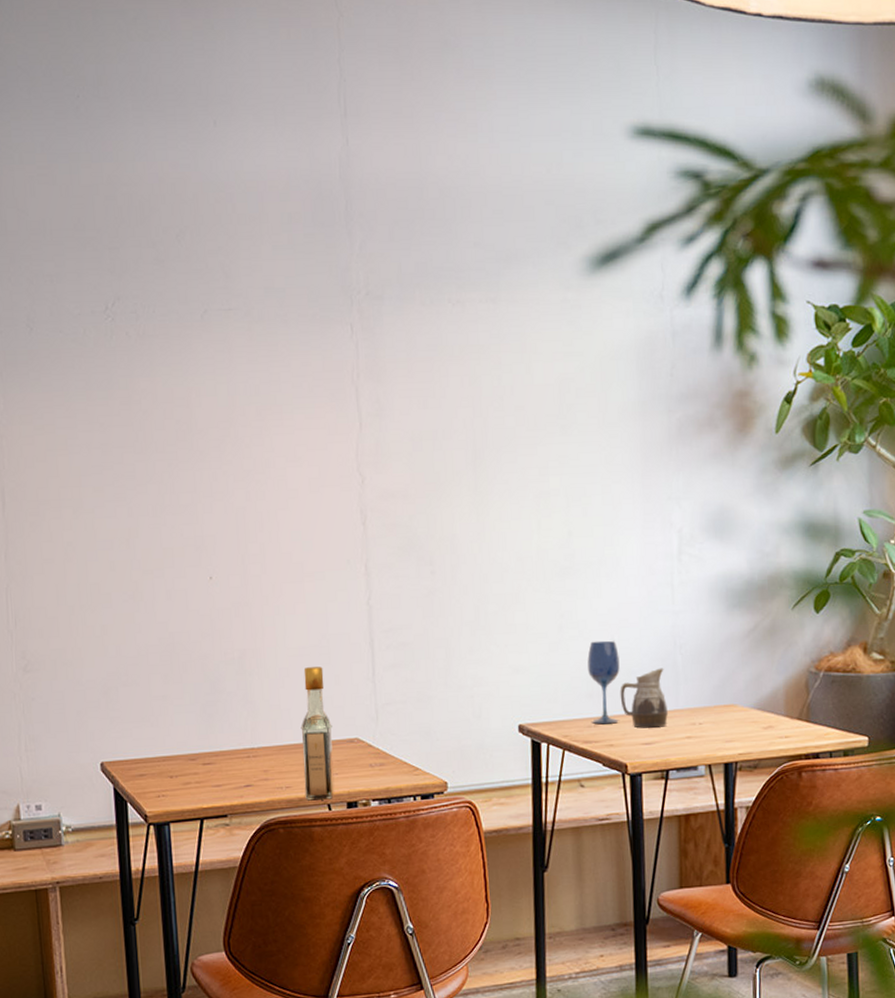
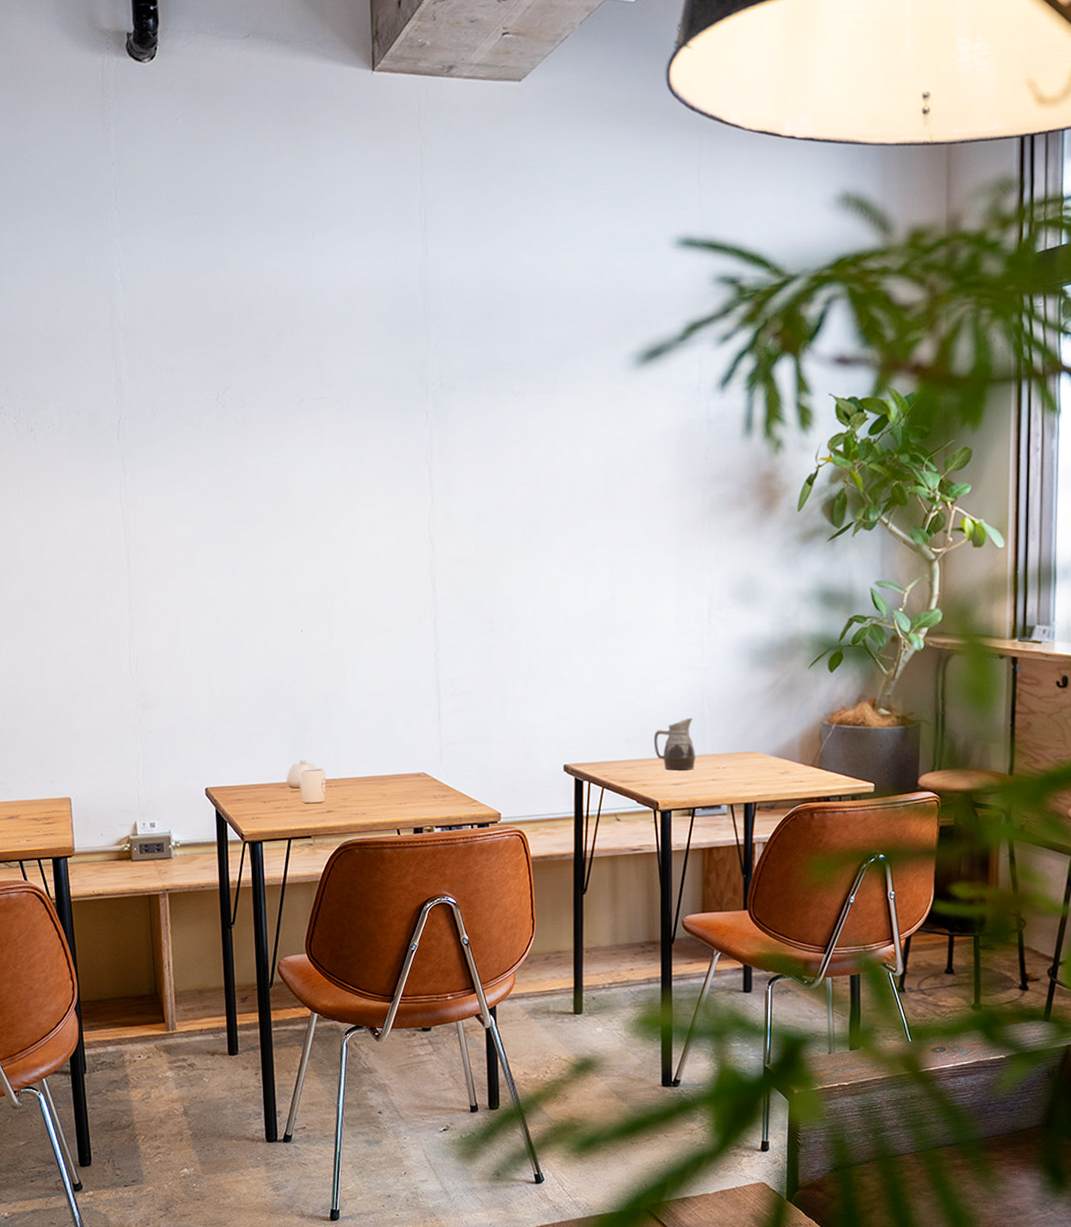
sugar bowl: none [195,726,232,760] -> present [285,759,317,789]
mug: none [211,735,244,778] -> present [299,768,327,804]
bottle: present [300,667,335,801] -> none [375,710,404,826]
wineglass: present [587,640,620,725] -> none [626,692,654,766]

